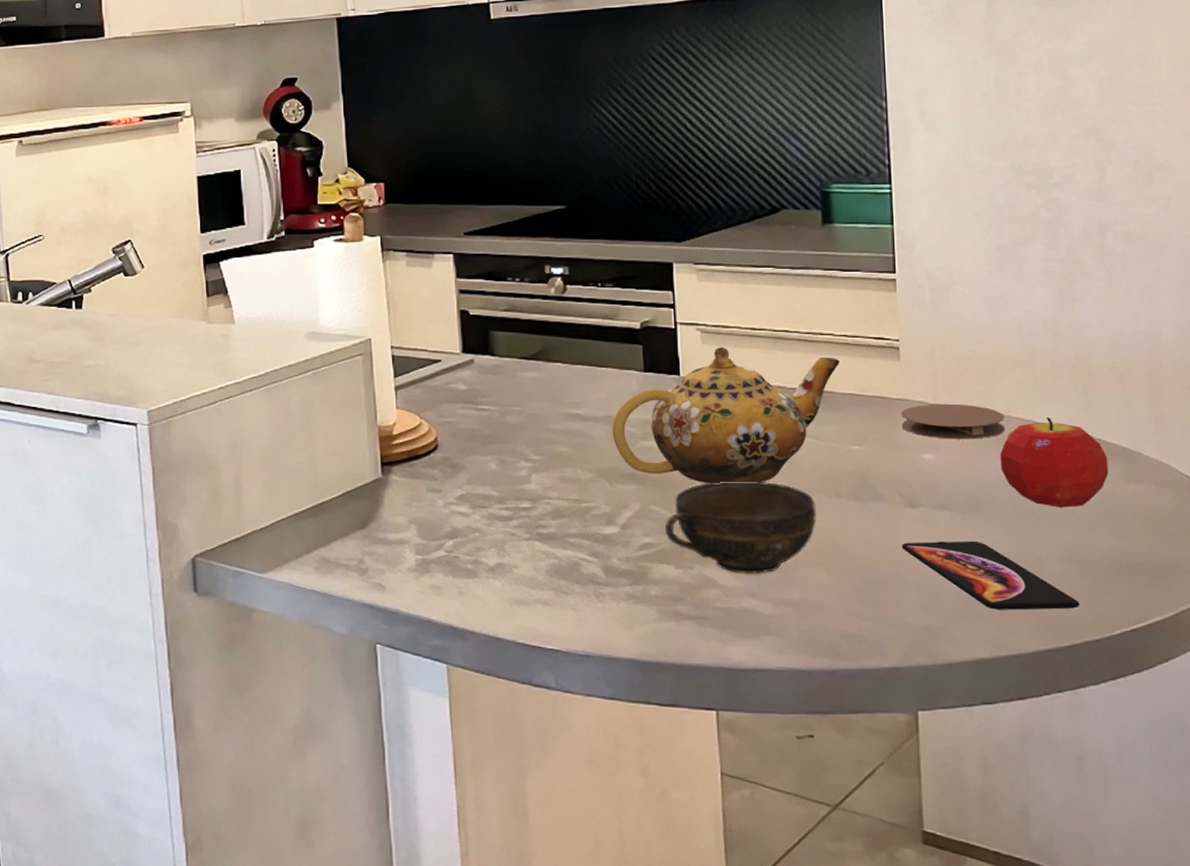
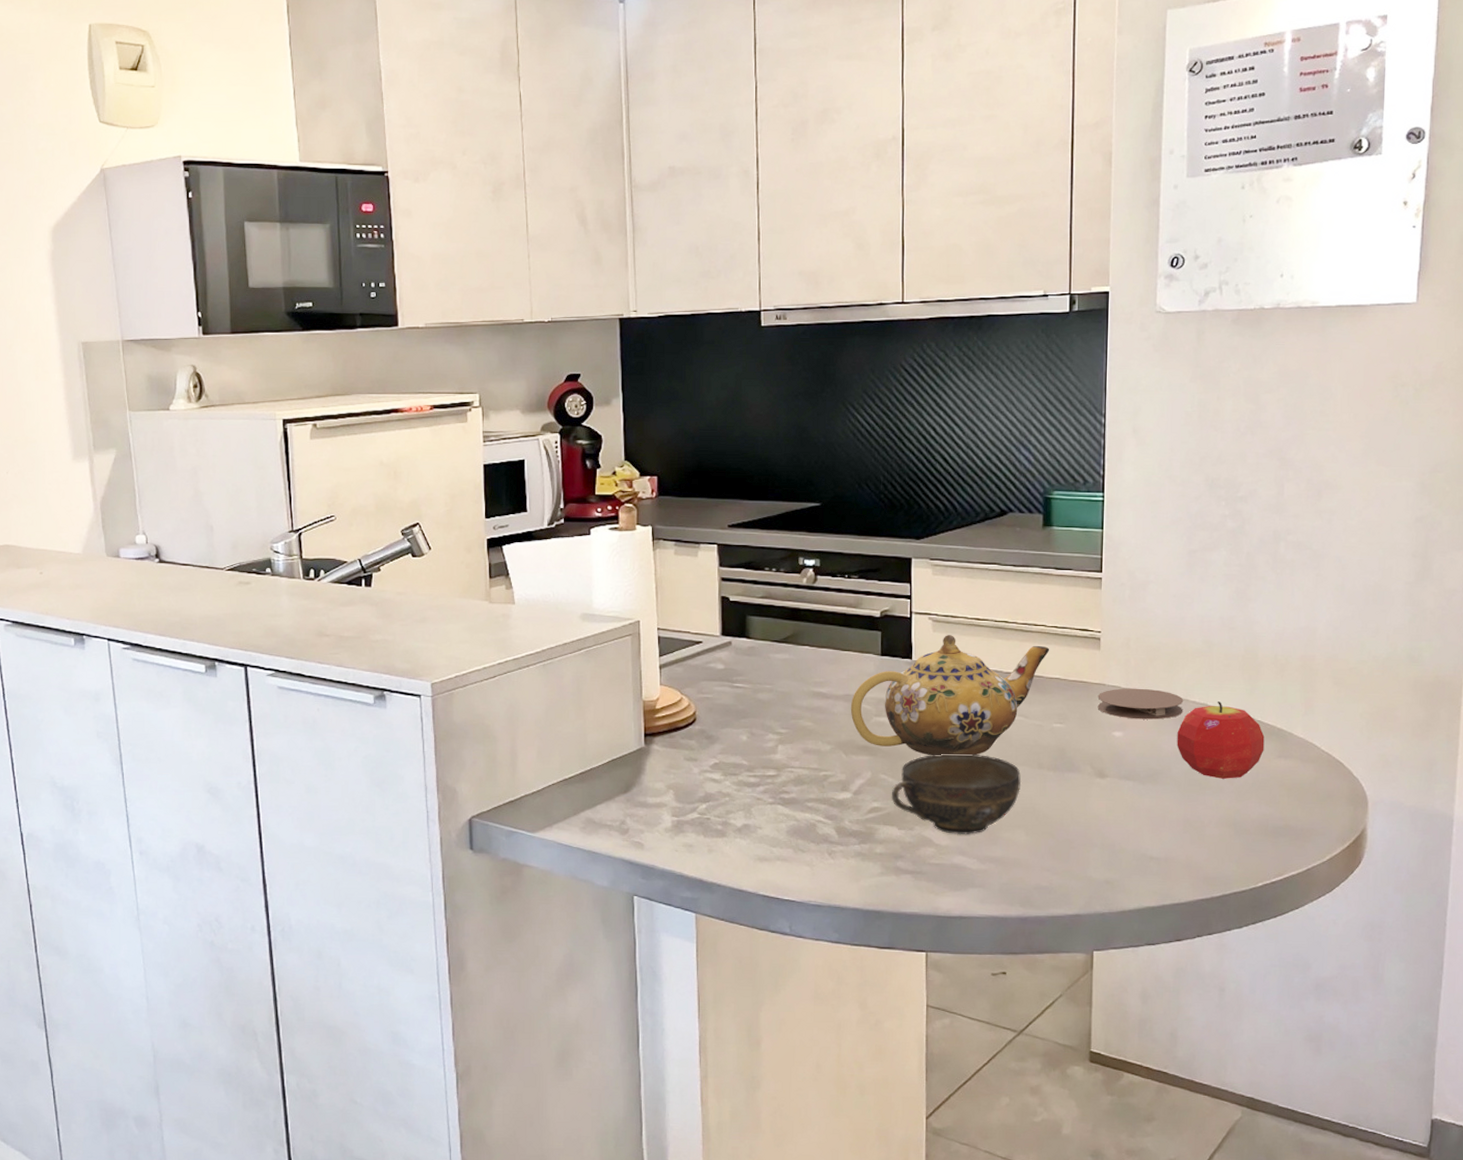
smartphone: present [901,540,1080,610] -> none [1090,806,1232,866]

